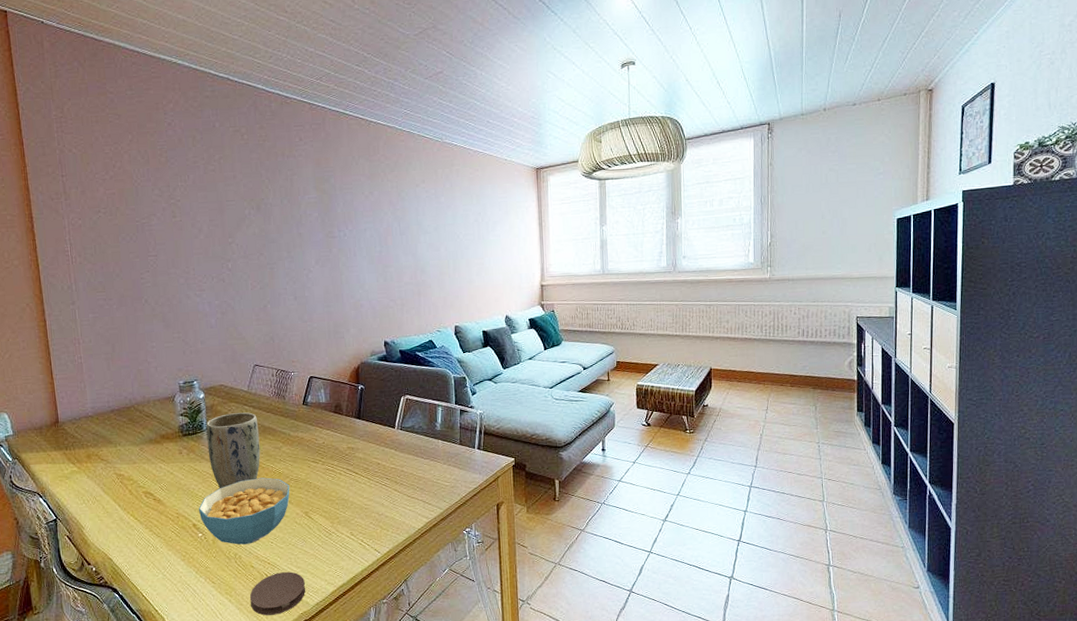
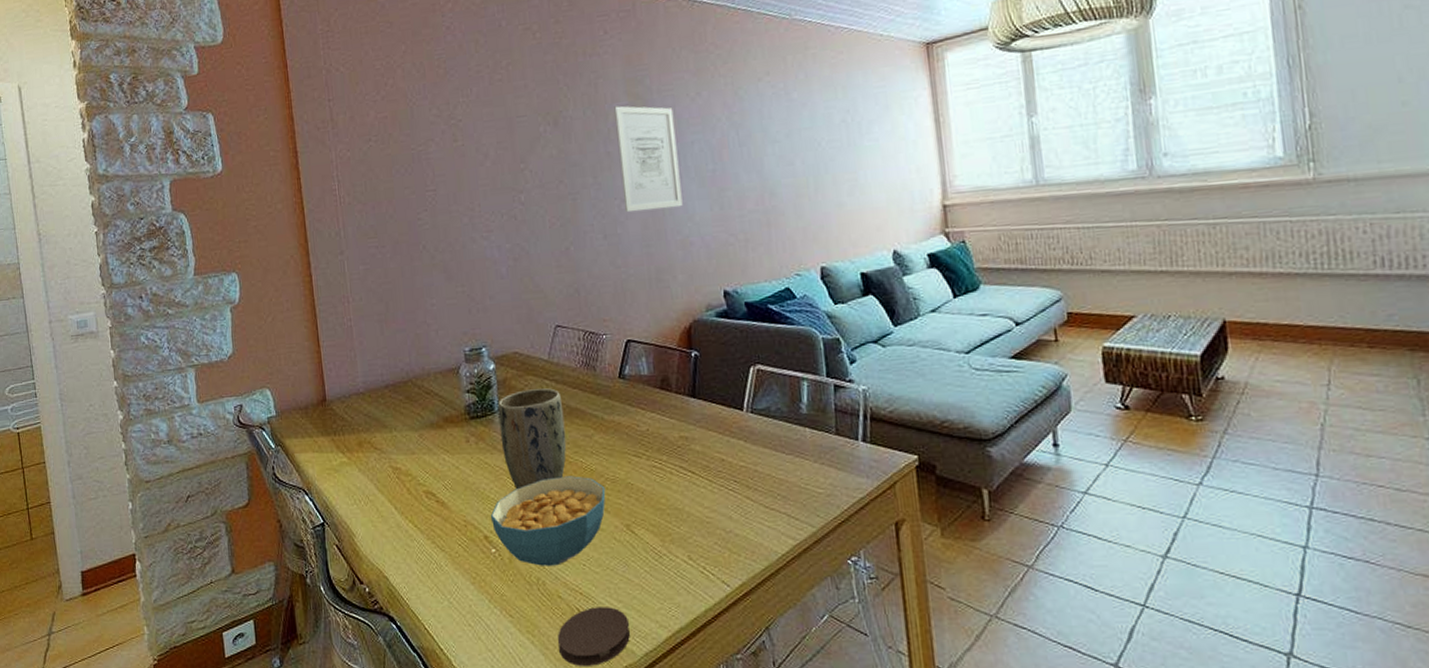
wall art: none [305,198,356,281] -> present [614,105,683,213]

